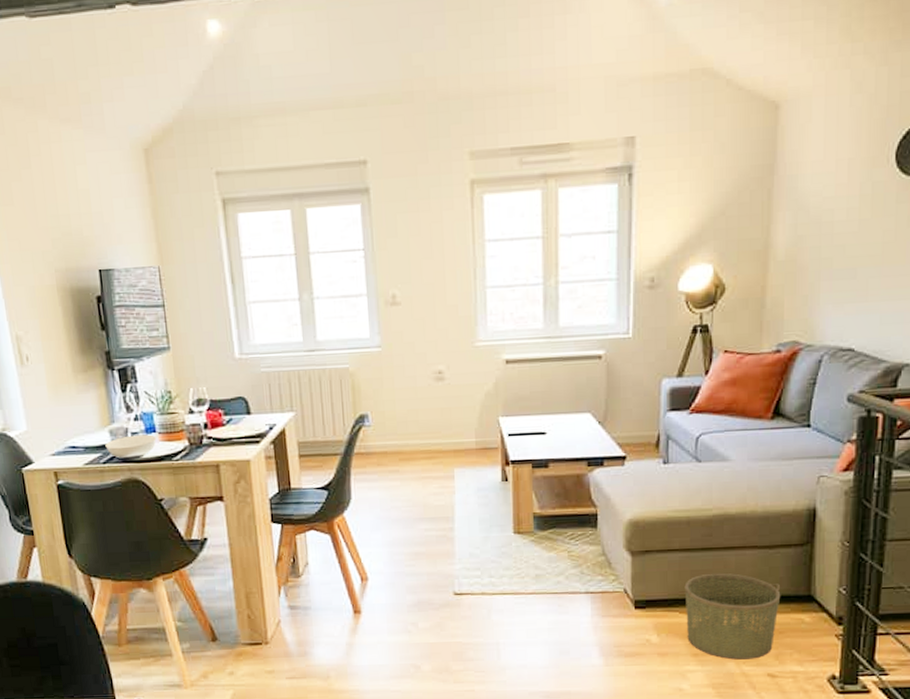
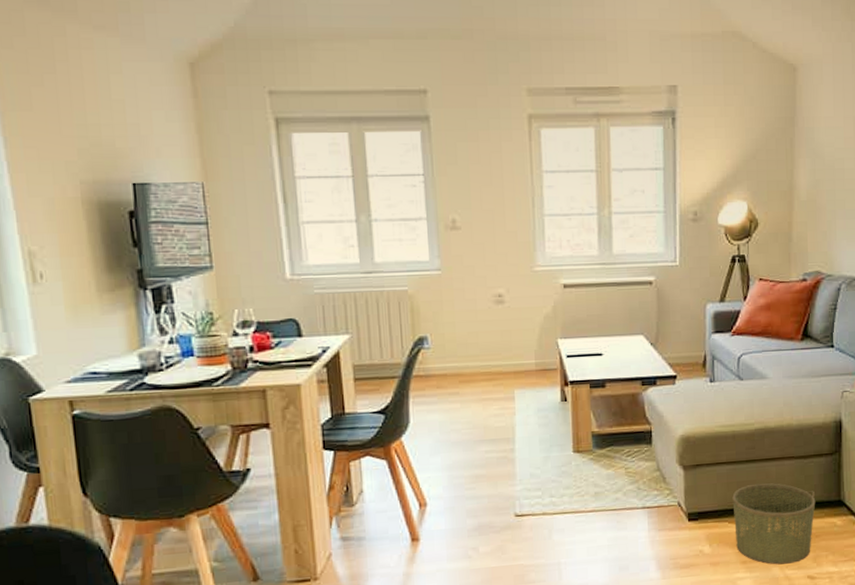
bowl: present [105,434,157,461] -> none [133,358,194,388]

